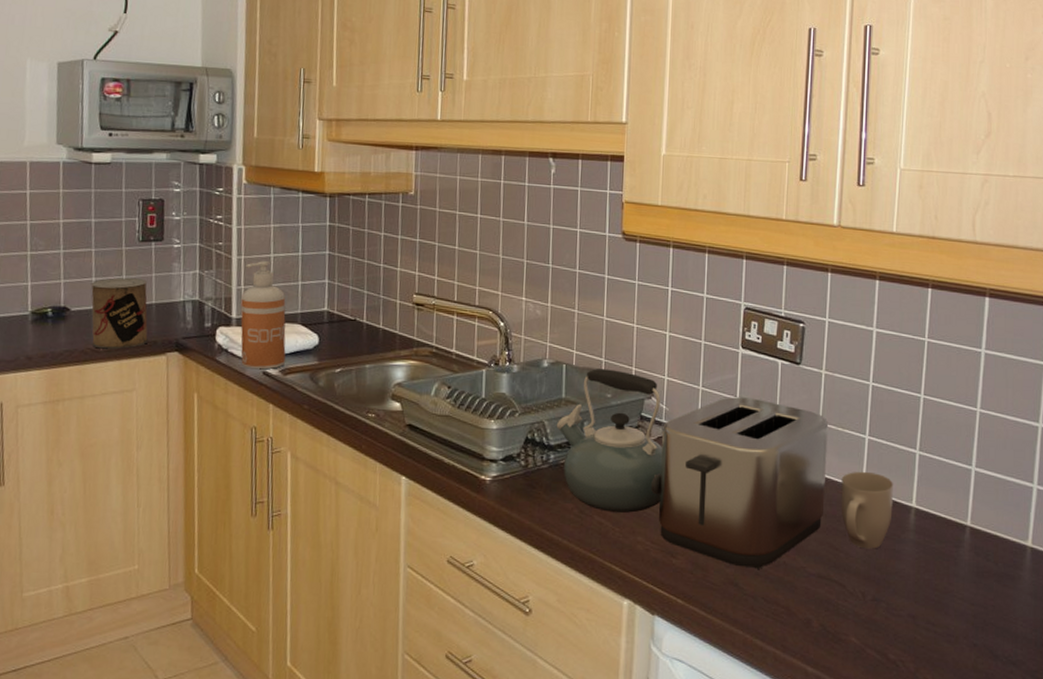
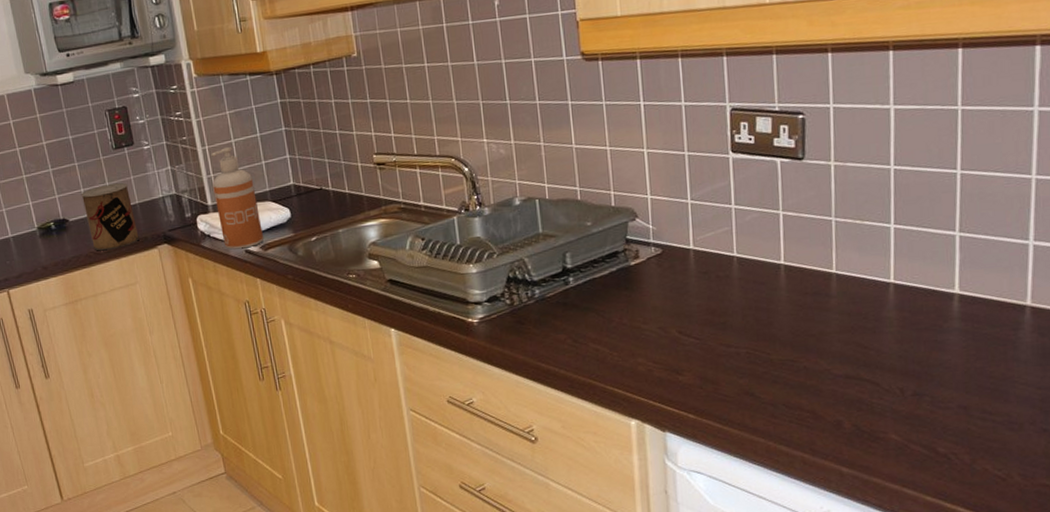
kettle: present [556,368,663,513] -> none [537,196,659,338]
toaster: present [651,397,829,569] -> none [646,203,847,377]
mug: present [841,471,893,549] -> none [864,262,931,344]

